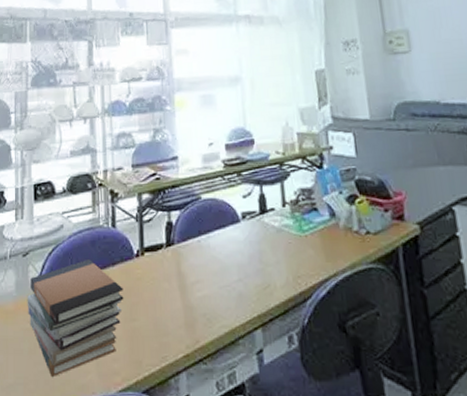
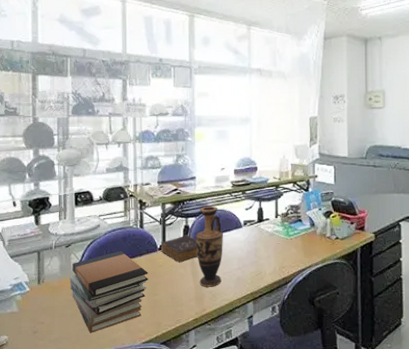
book: none [137,234,185,274] -> present [160,235,198,263]
vase: none [181,194,218,308] -> present [195,206,224,287]

